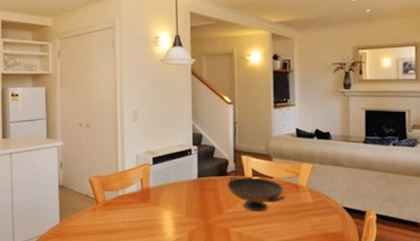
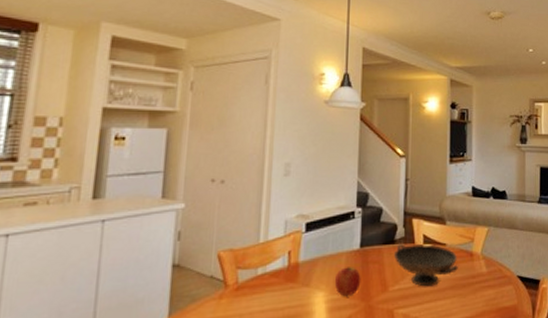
fruit: none [178,193,200,215] -> present [334,267,361,296]

